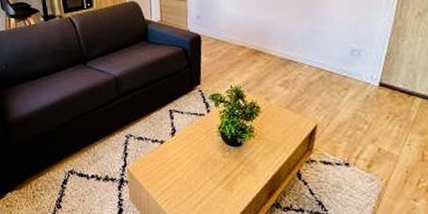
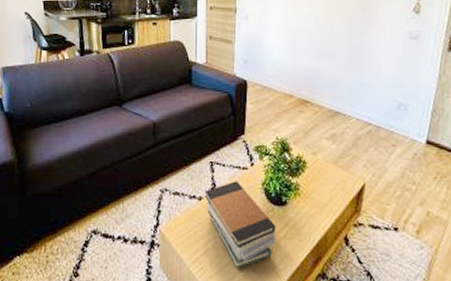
book stack: none [165,126,233,200] -> present [204,181,276,269]

